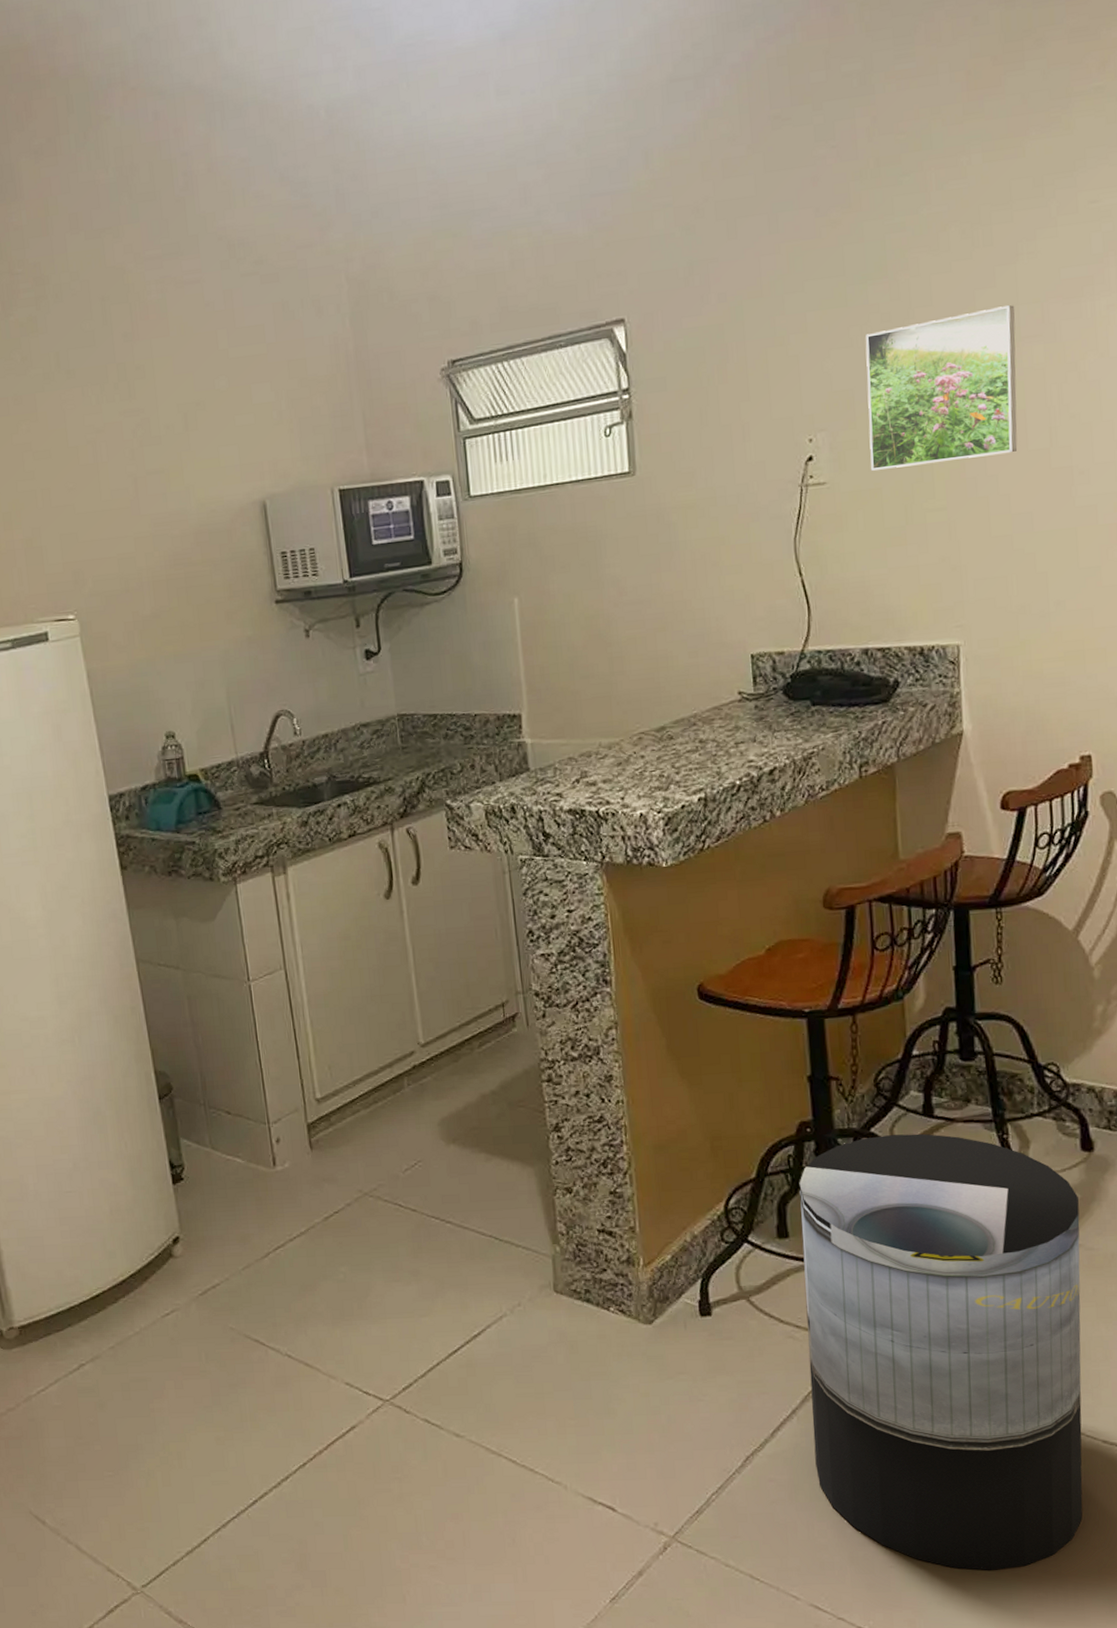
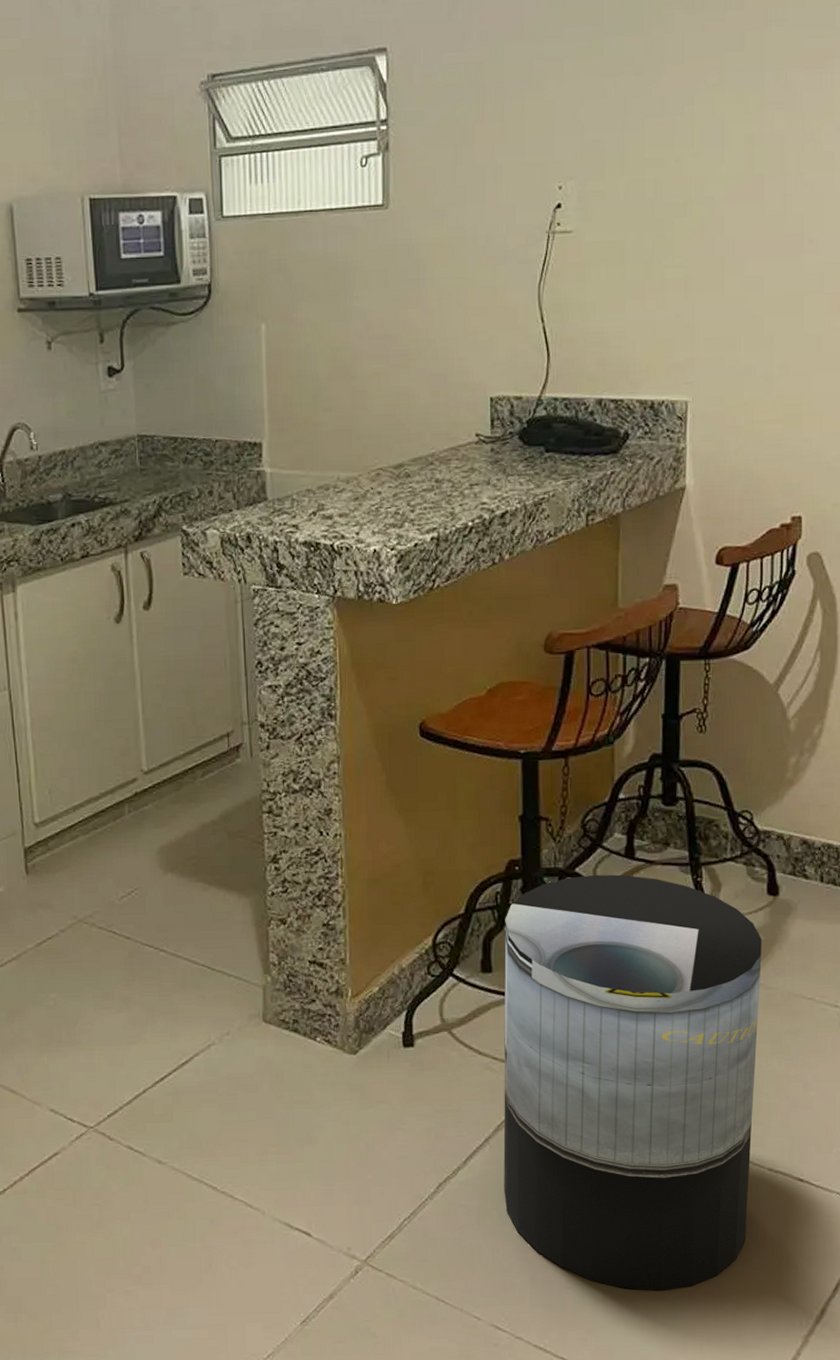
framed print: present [865,305,1018,471] -> none [616,70,761,223]

